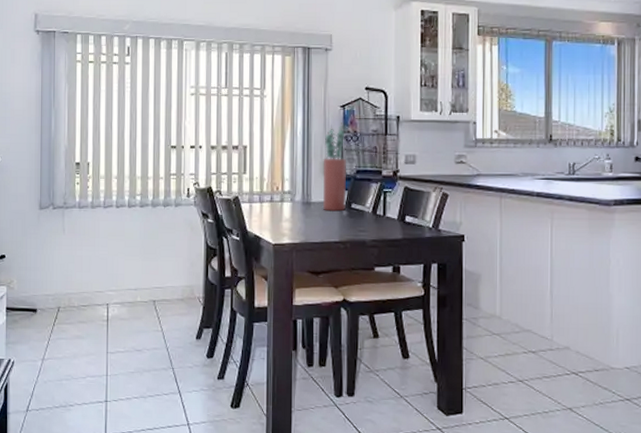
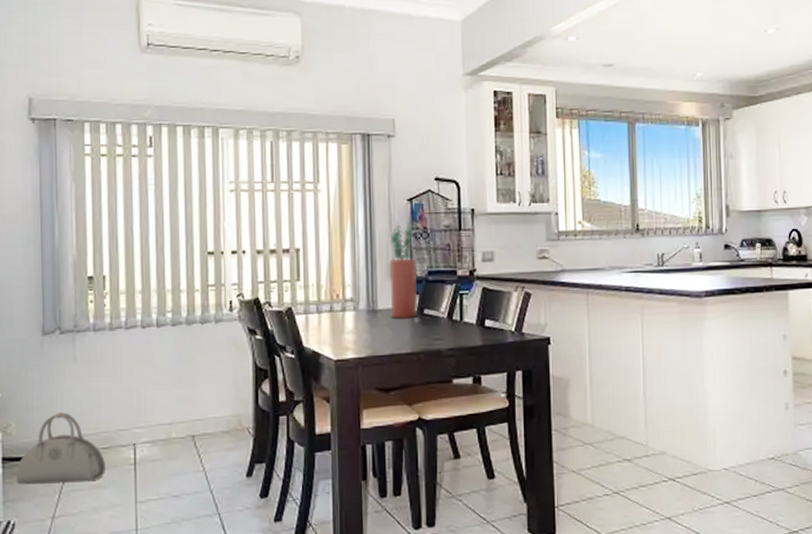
handbag: none [16,274,84,332] -> present [16,412,105,485]

